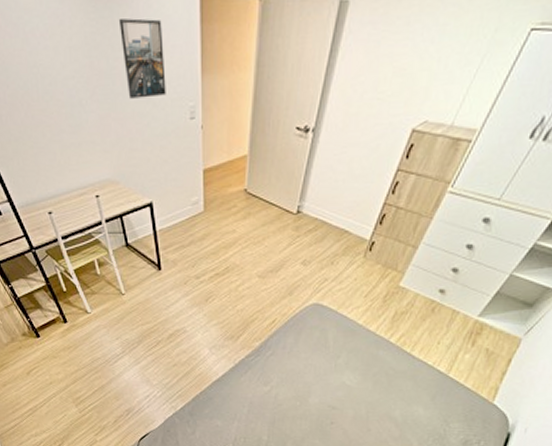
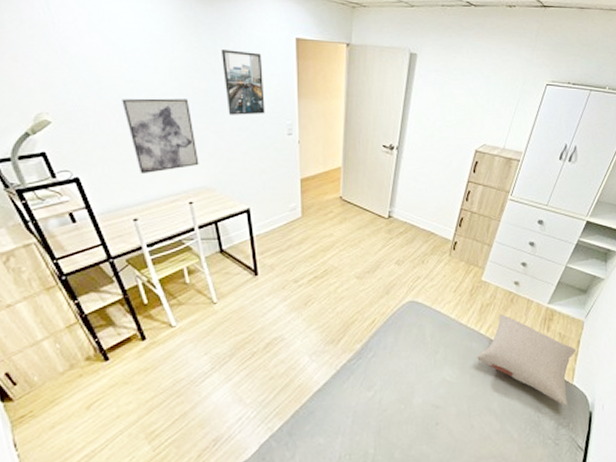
wall art: none [28,82,103,168] -> present [122,98,199,175]
pillow: none [383,324,504,423] -> present [477,314,576,406]

